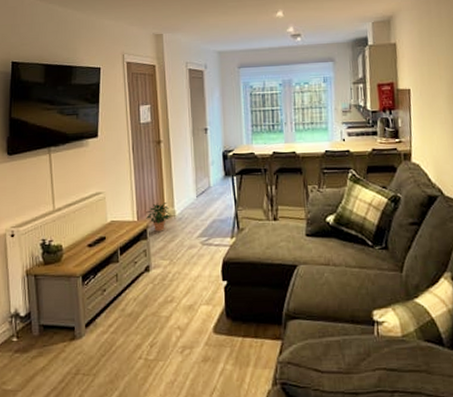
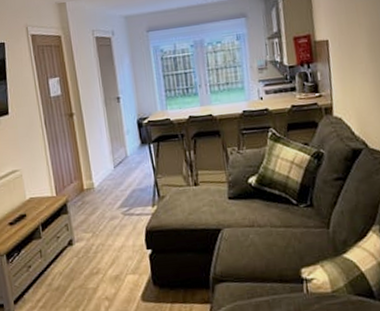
potted plant: present [146,203,171,232] -> none [65,176,90,206]

